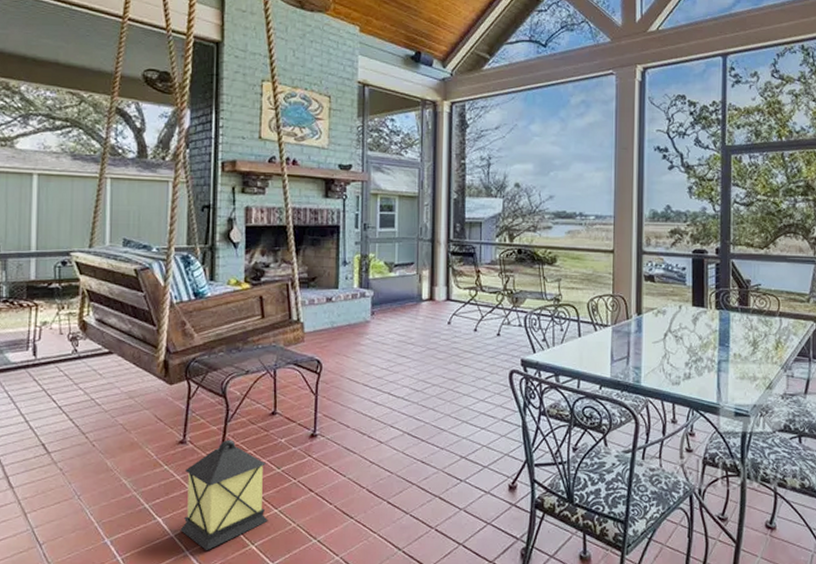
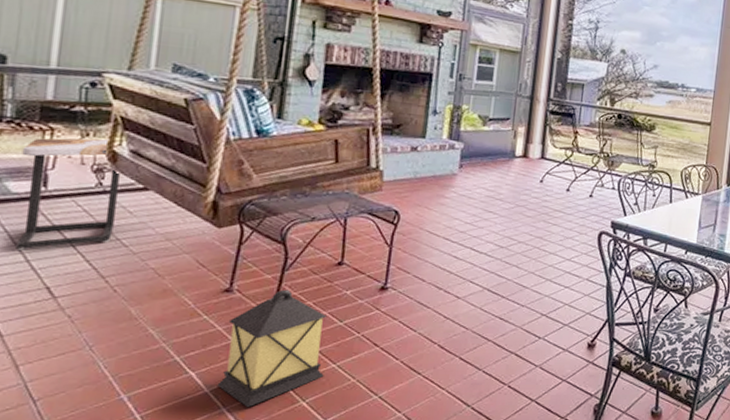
side table: none [16,310,90,412] -> present [16,138,120,250]

